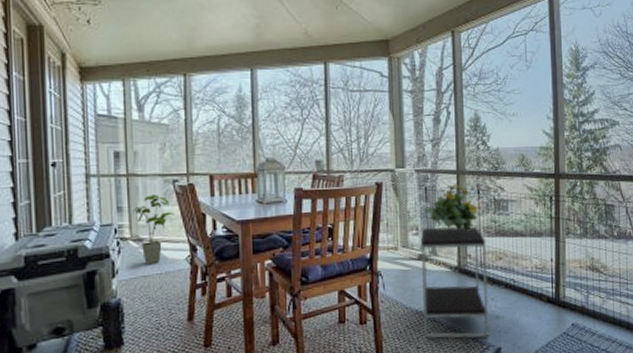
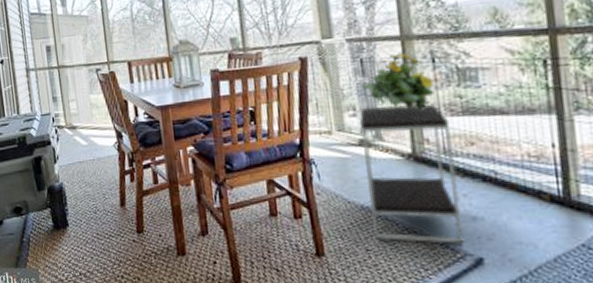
house plant: present [133,195,175,265] -> none [65,84,100,151]

